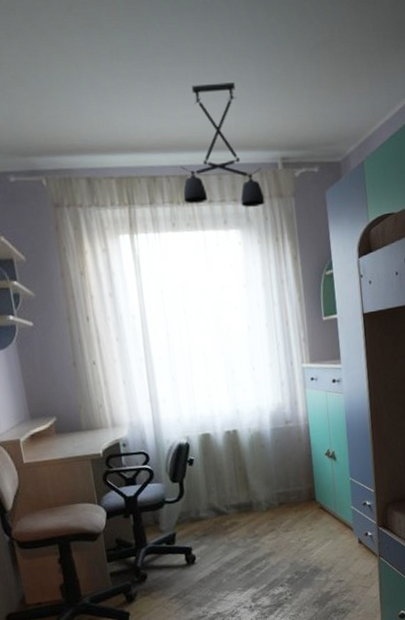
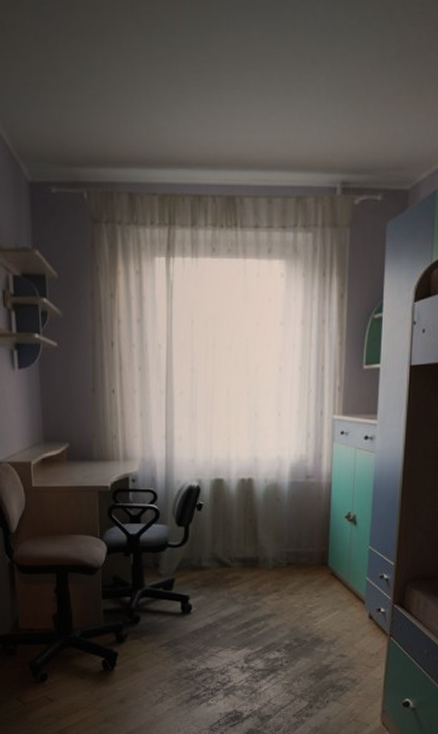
ceiling light fixture: present [181,82,265,208] -> none [228,93,318,237]

